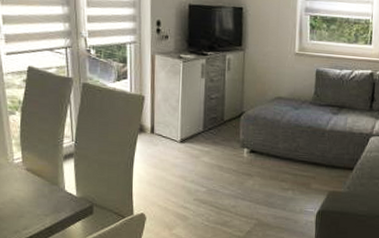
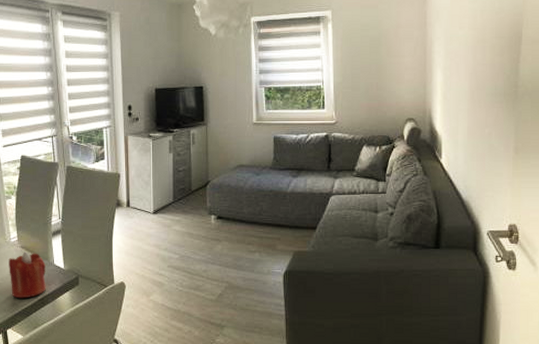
candle: none [11,175,55,226] -> present [9,252,46,299]

